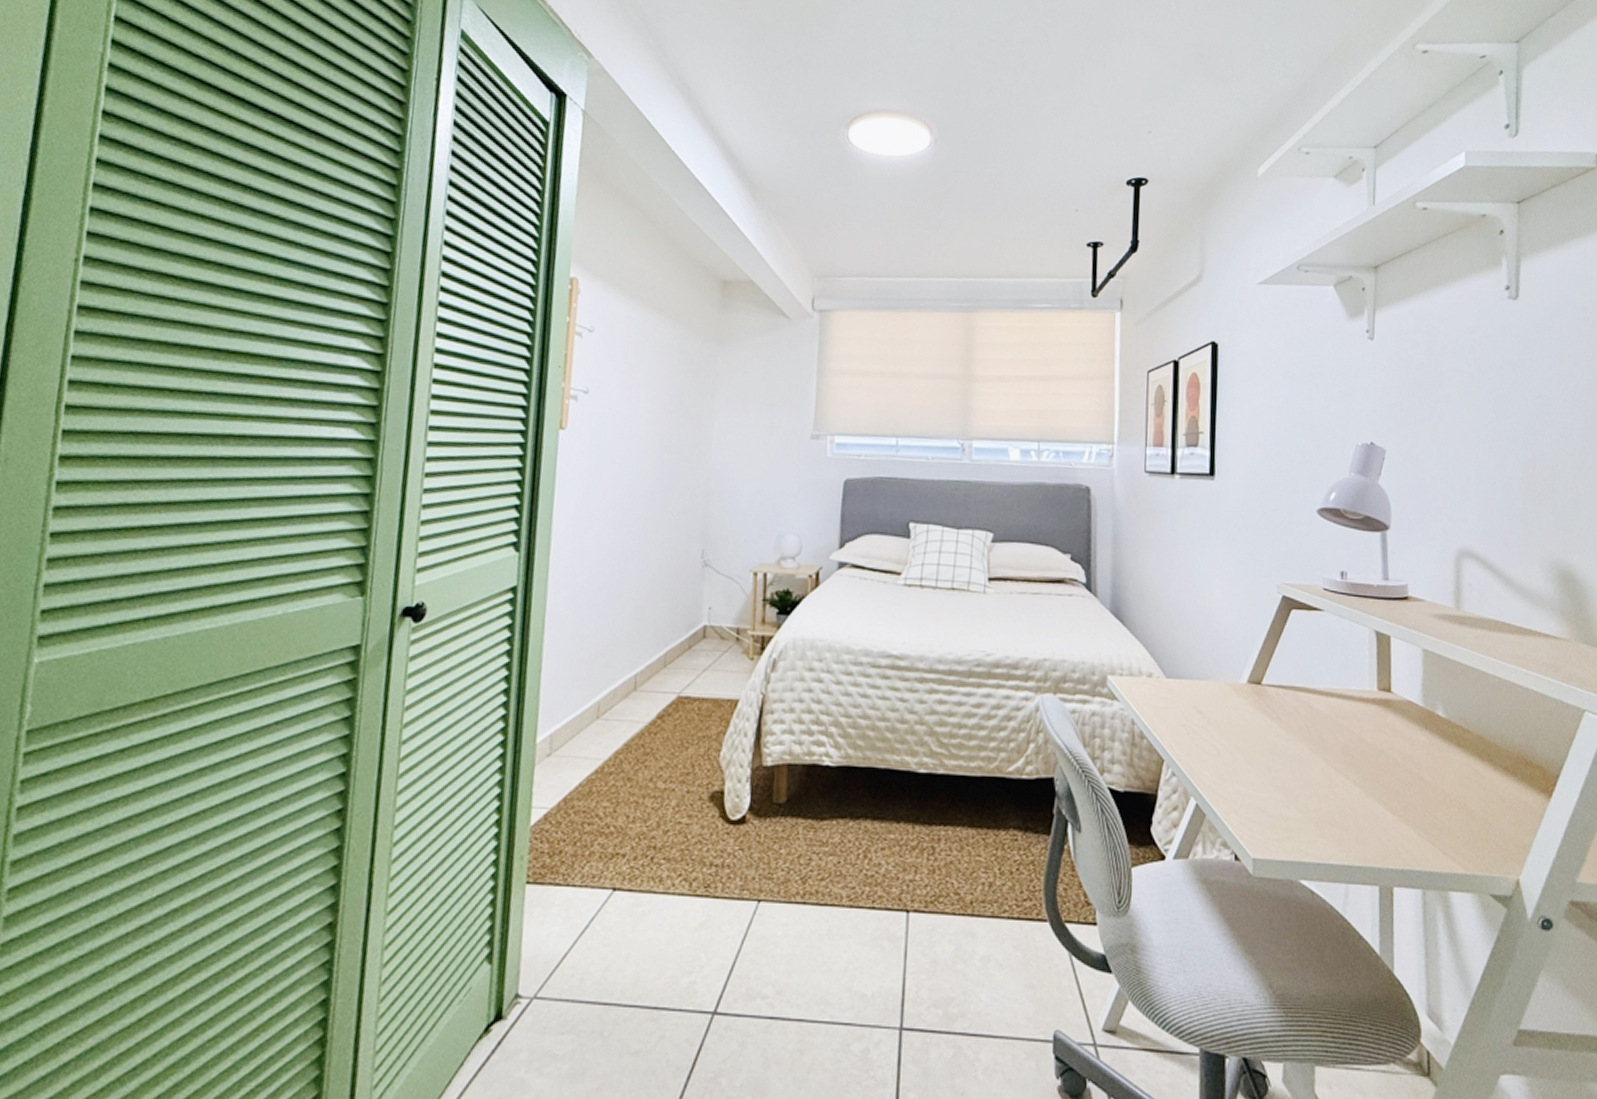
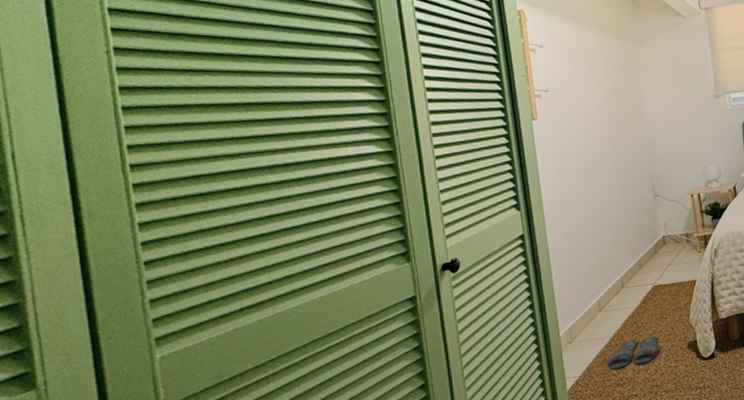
slippers: none [592,770,671,811] -> present [607,336,660,370]

